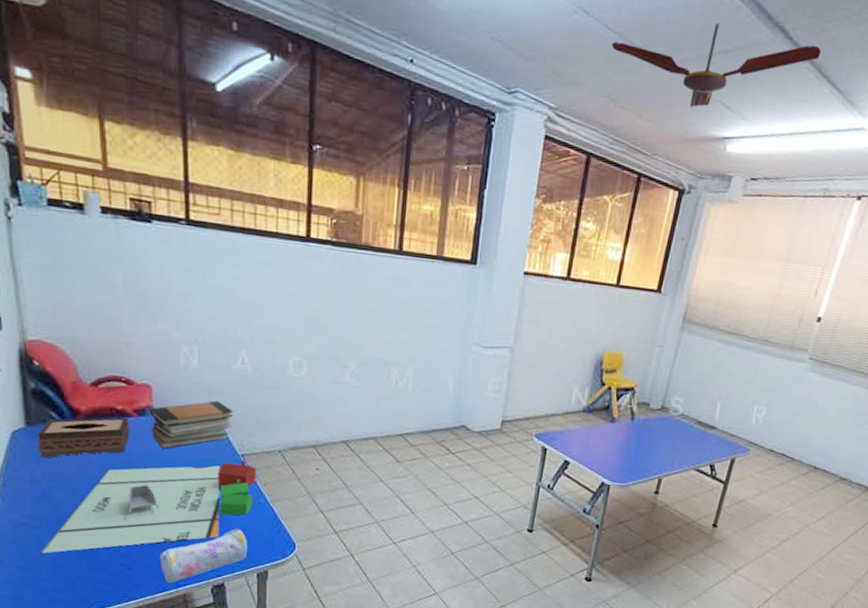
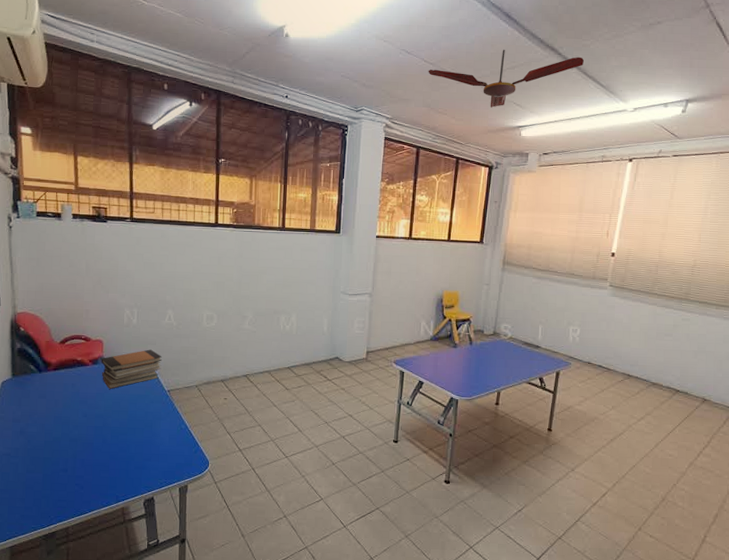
tissue box: present [38,416,130,458] -> none [20,366,87,401]
board game: present [41,460,257,554] -> none [17,395,180,478]
pencil case: present [159,529,248,583] -> none [105,451,172,499]

